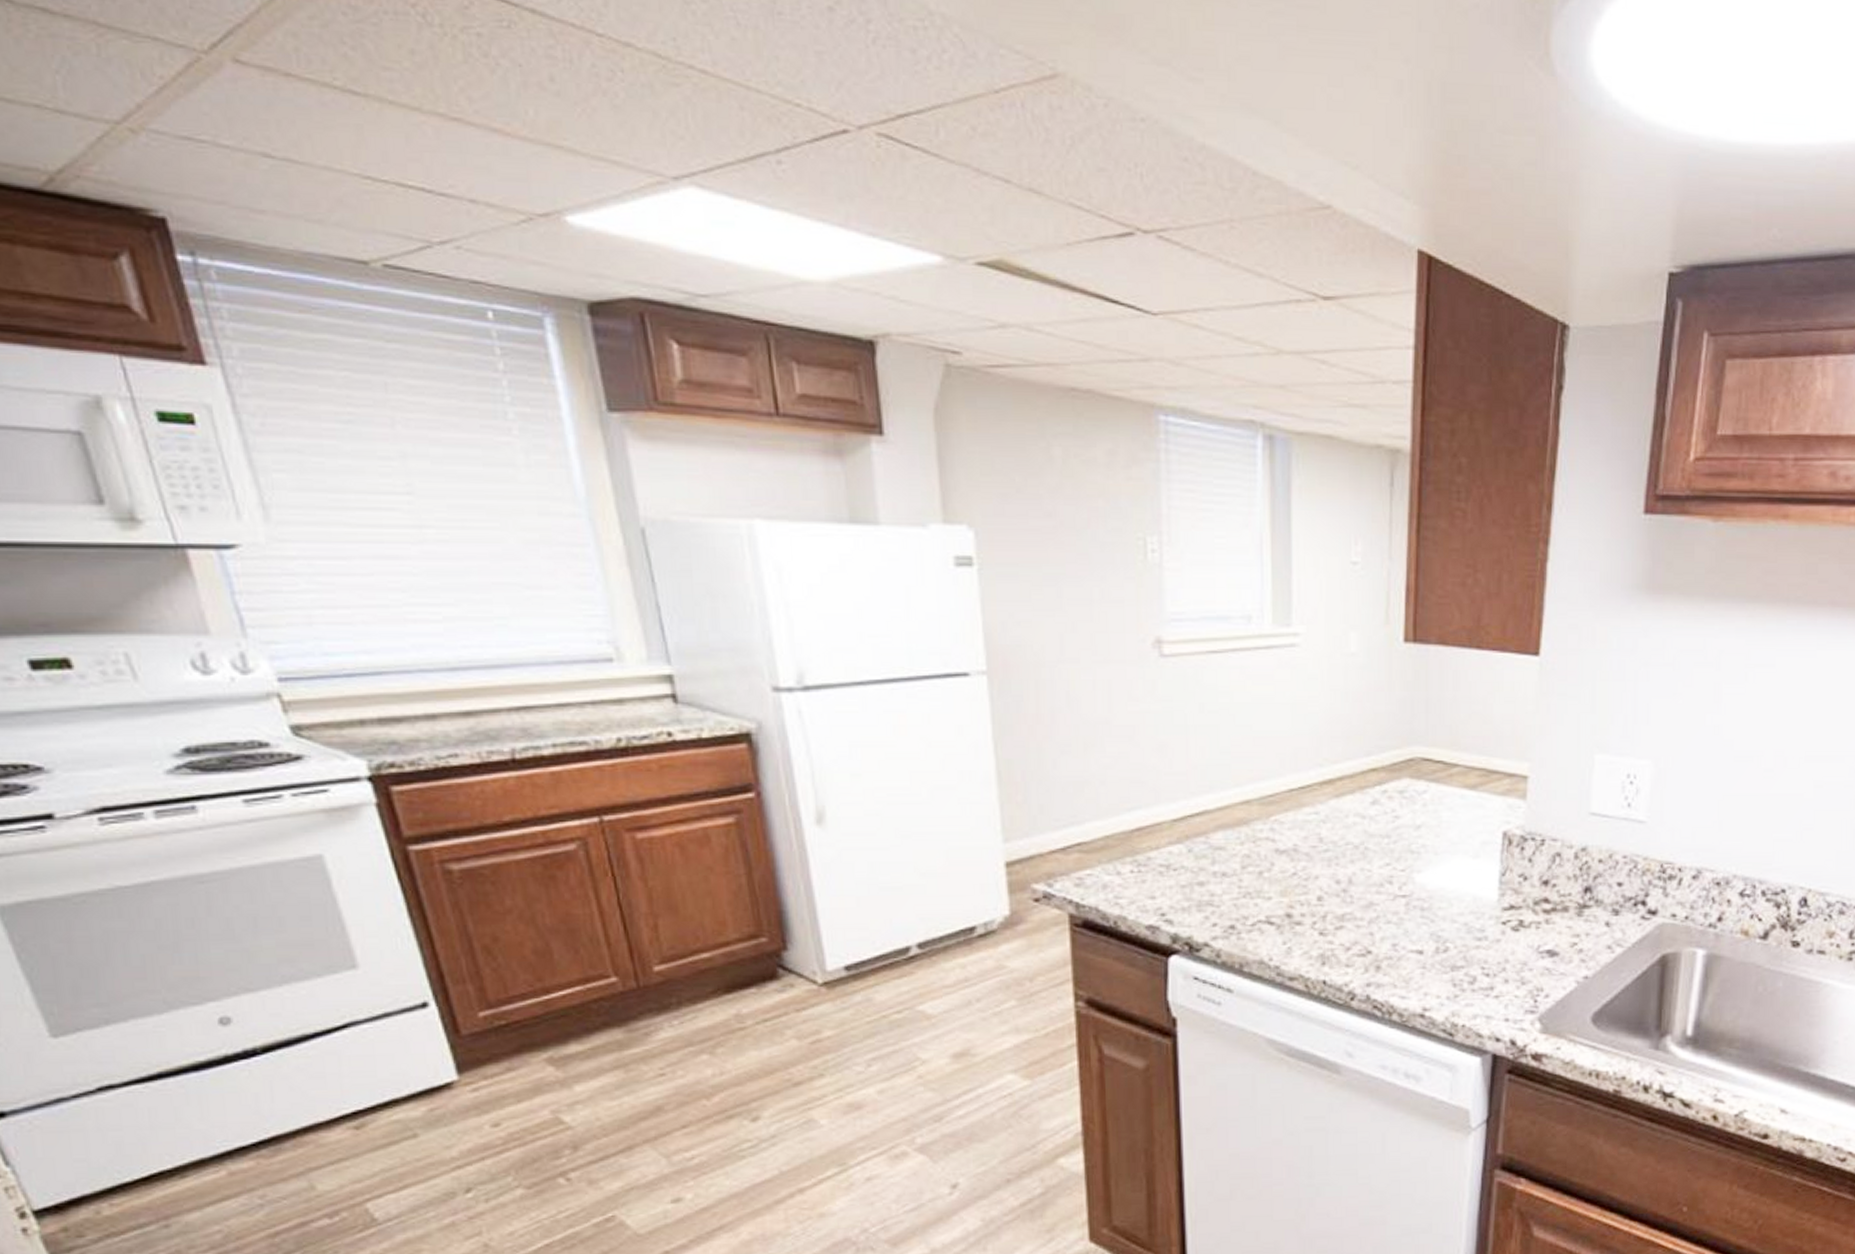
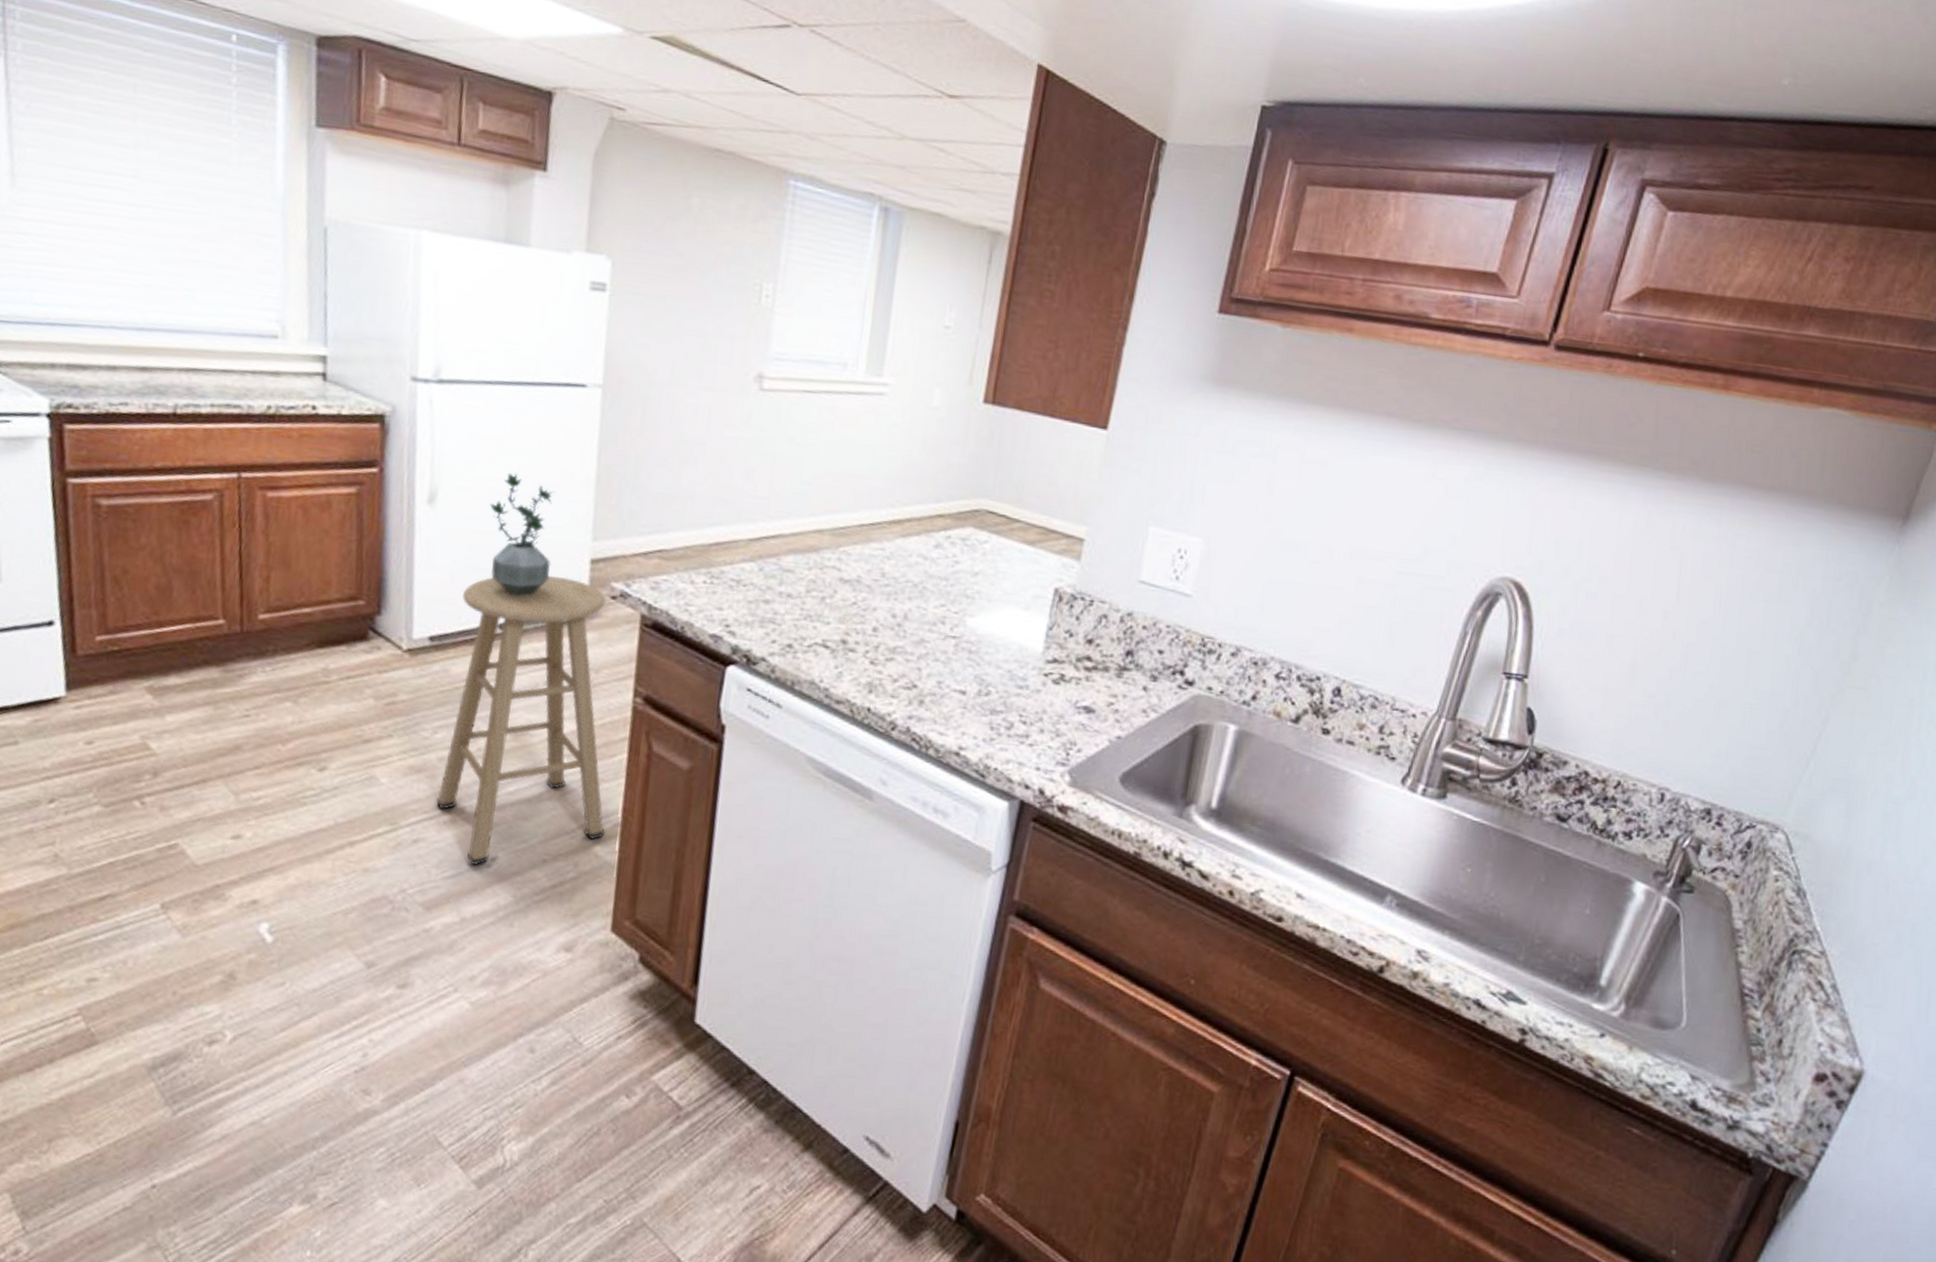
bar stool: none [873,884,1068,1196] -> present [436,576,606,866]
potted plant: none [885,779,964,912] -> present [489,473,555,596]

